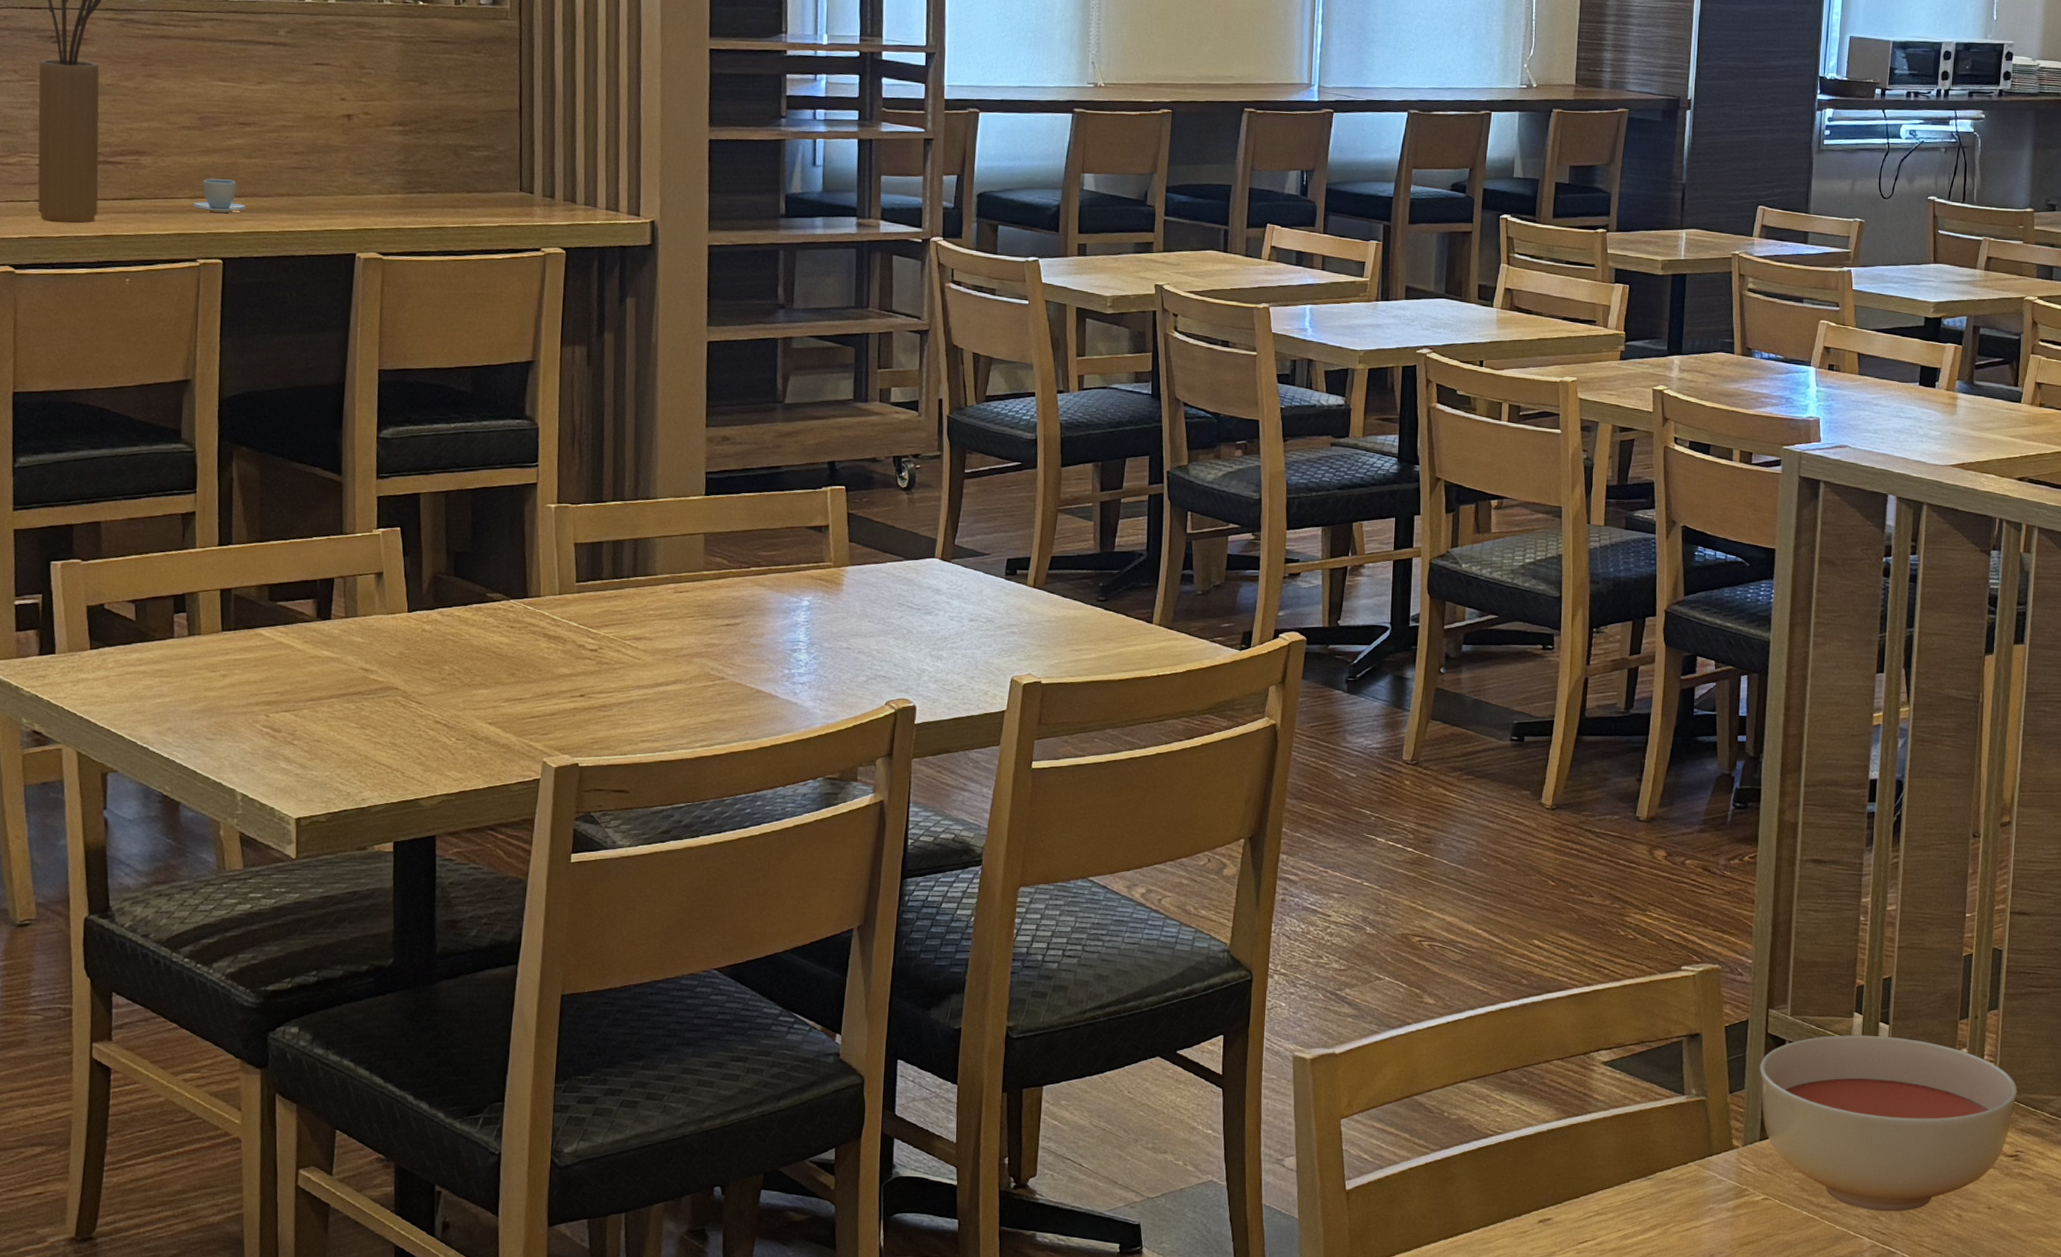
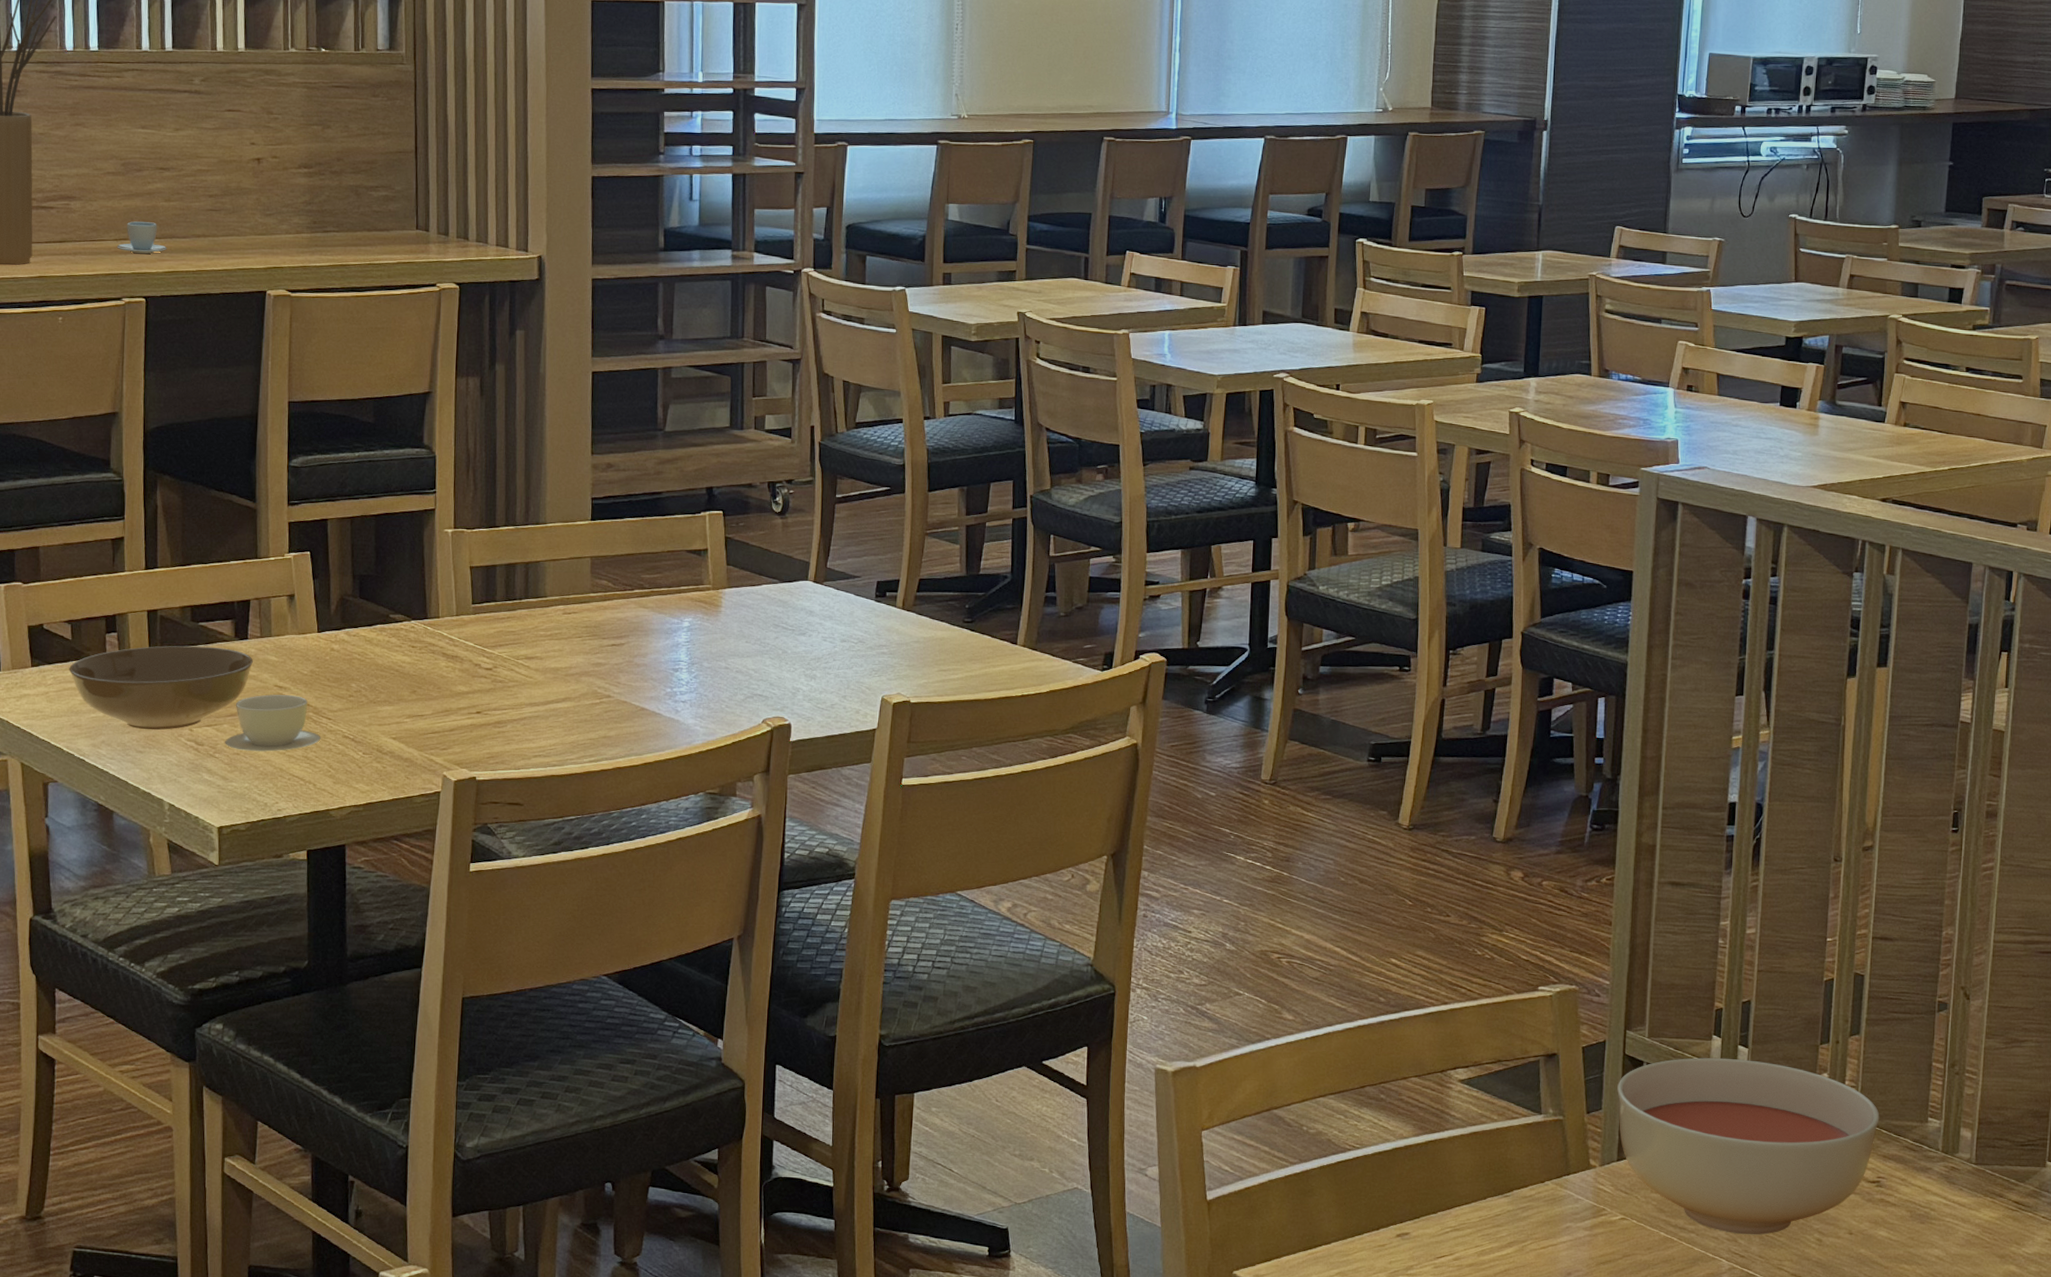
bowl: none [132,626,337,716] -> present [69,645,253,730]
teacup: none [304,678,410,738] -> present [225,694,321,752]

